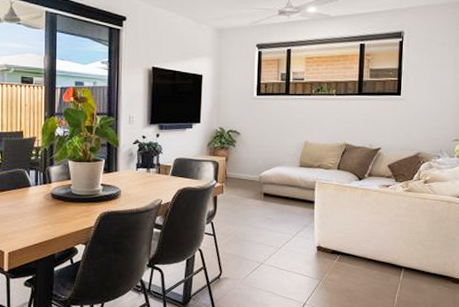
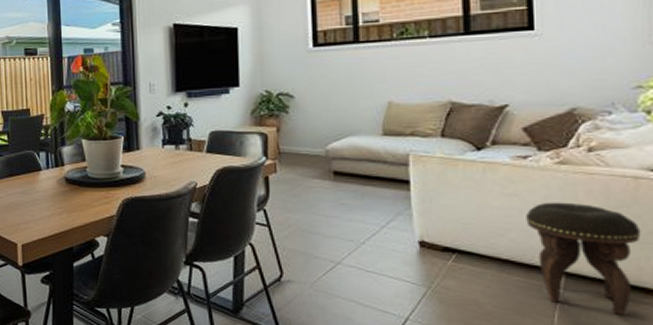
footstool: none [384,218,449,295] -> present [526,202,641,315]

